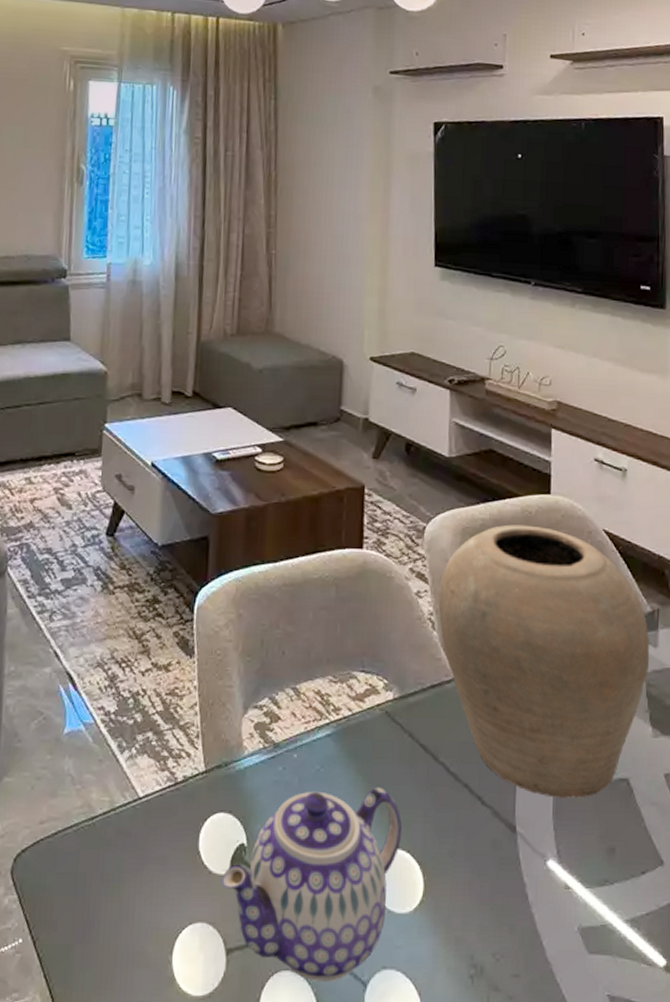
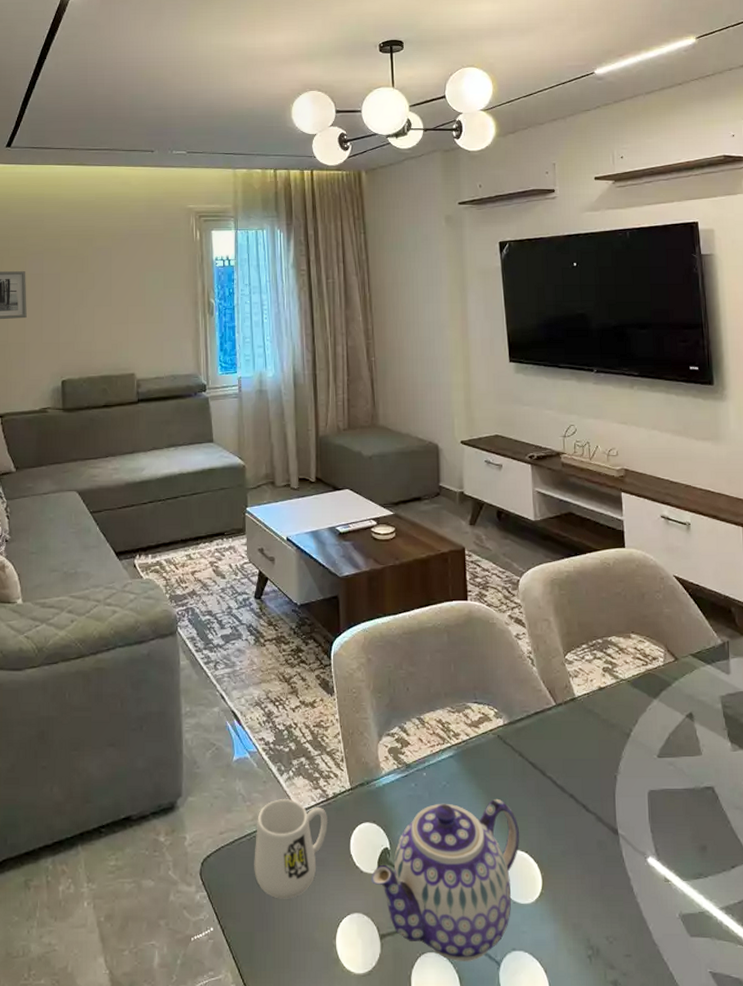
mug: none [78,782,174,905] -> present [254,799,328,899]
vase: present [438,524,650,798] -> none [535,575,724,804]

